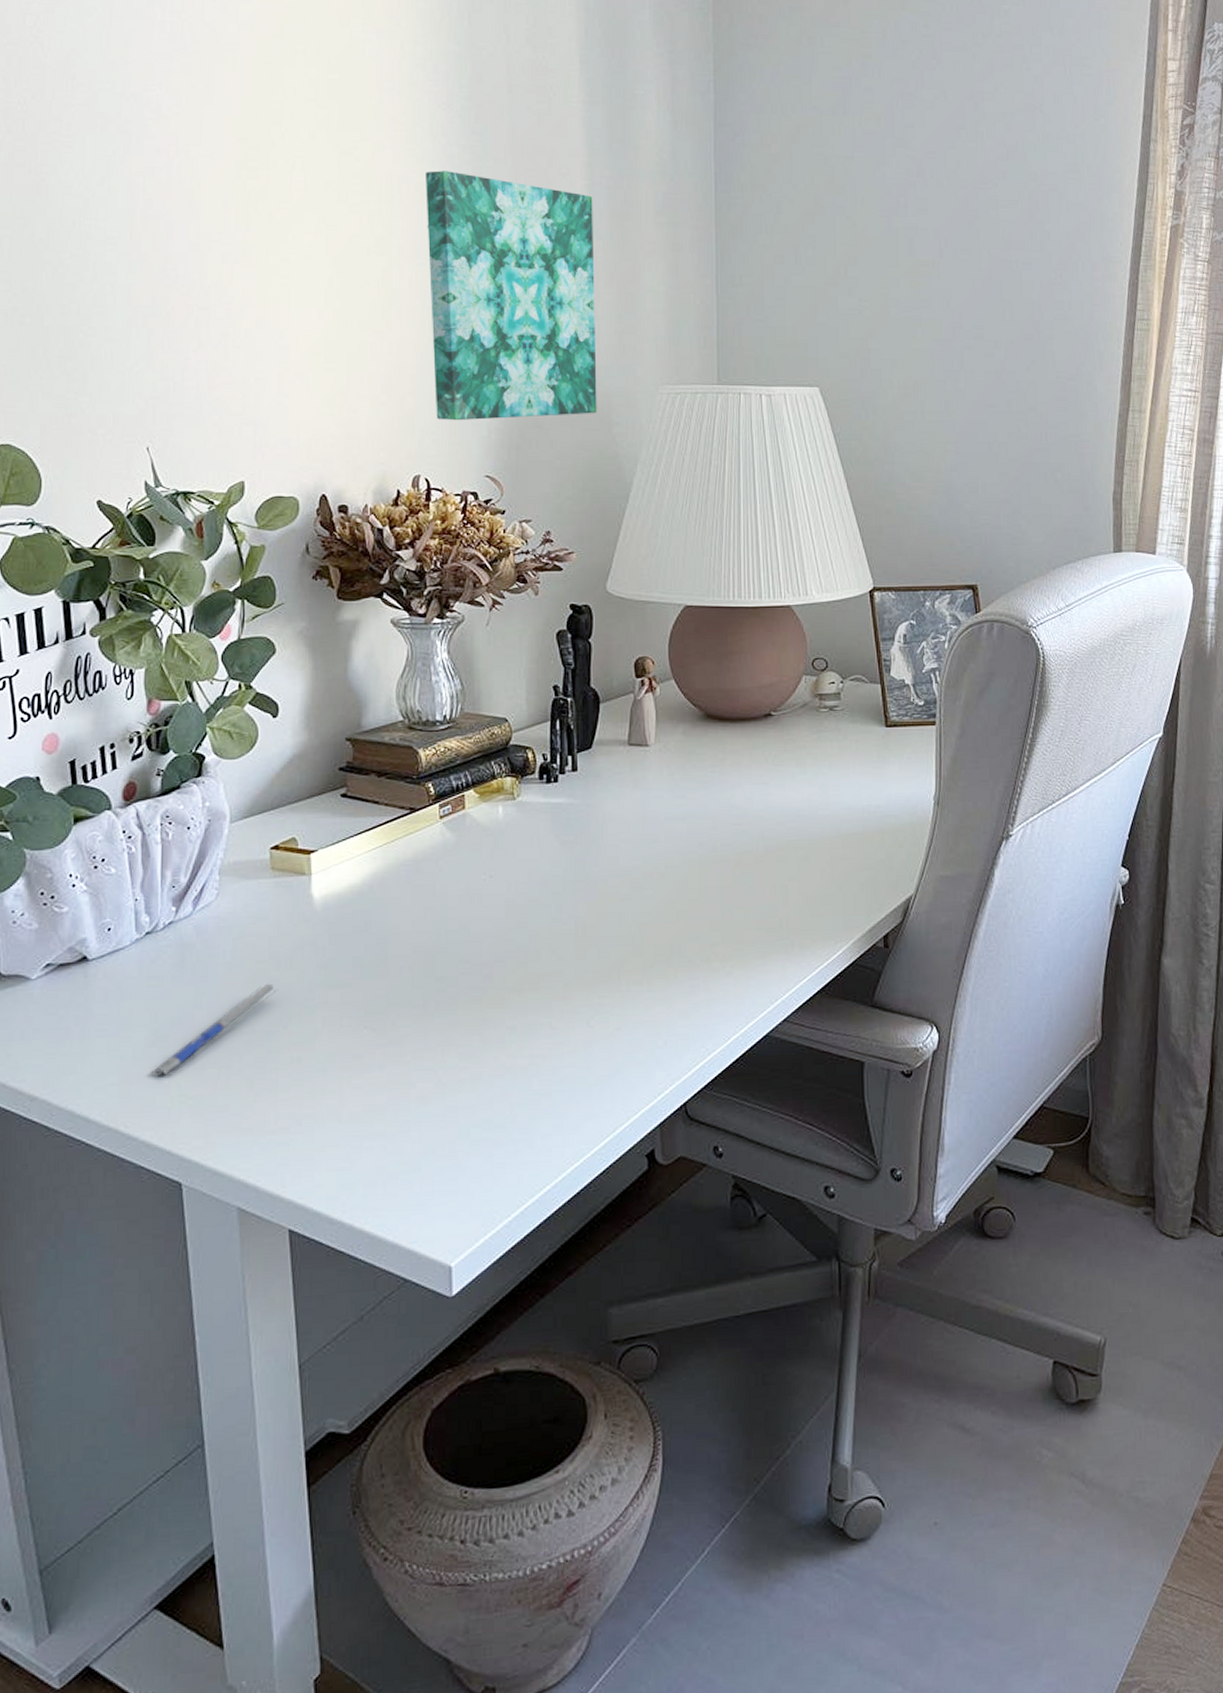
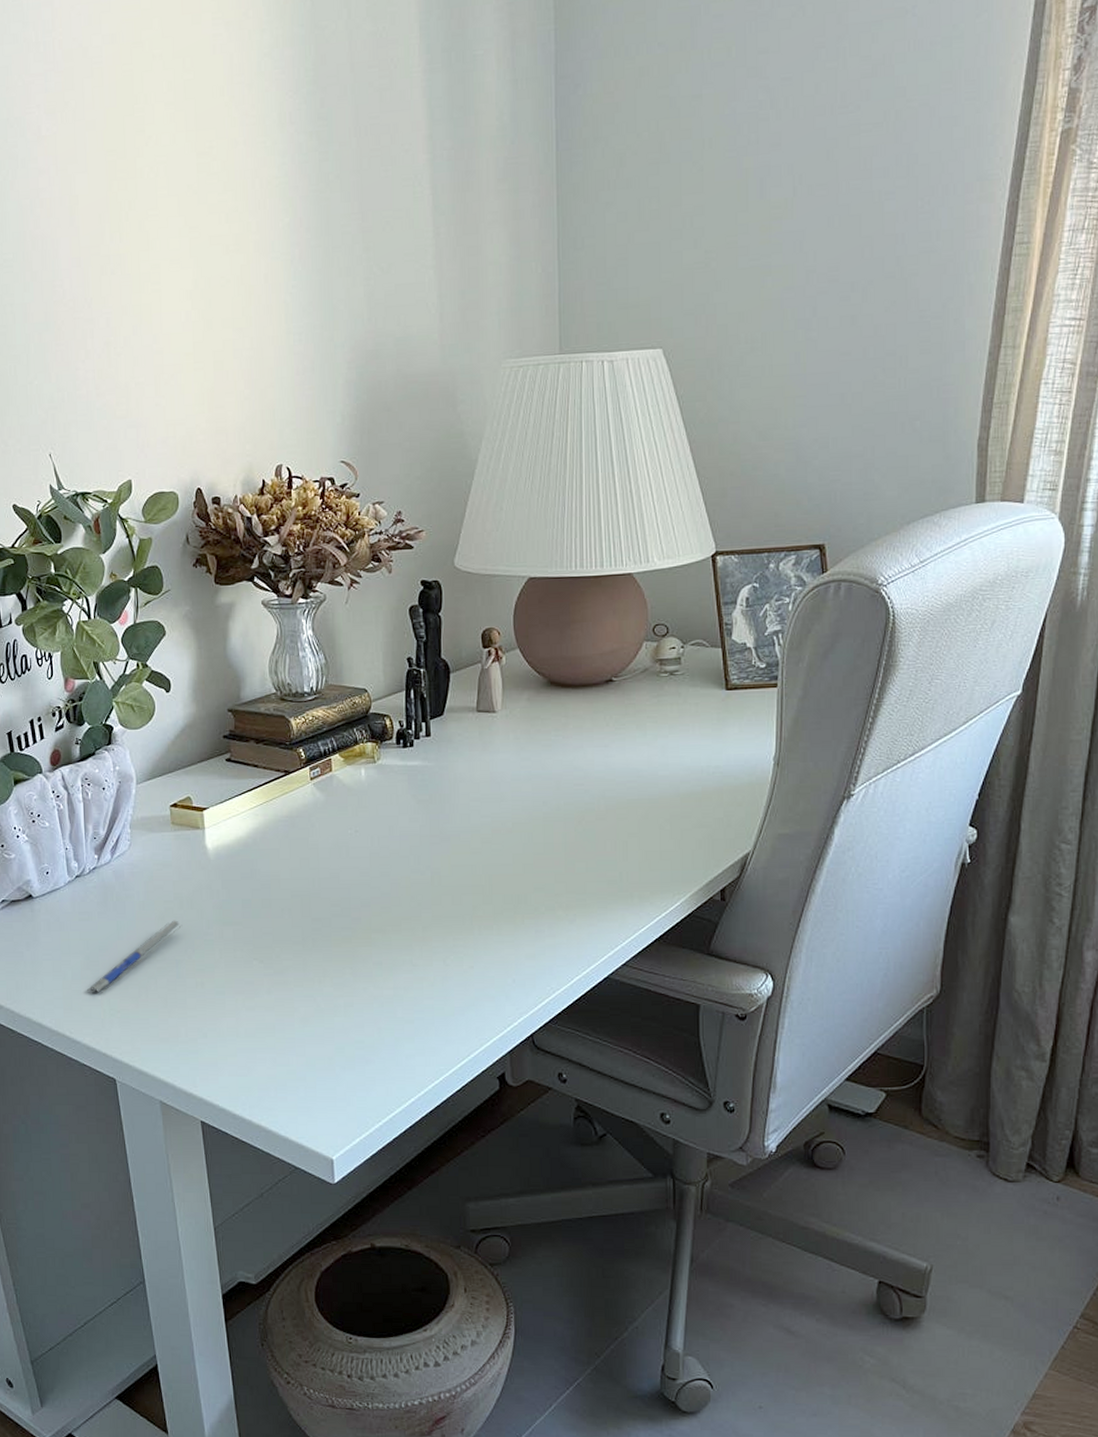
wall art: present [426,170,597,421] -> none [276,160,443,410]

